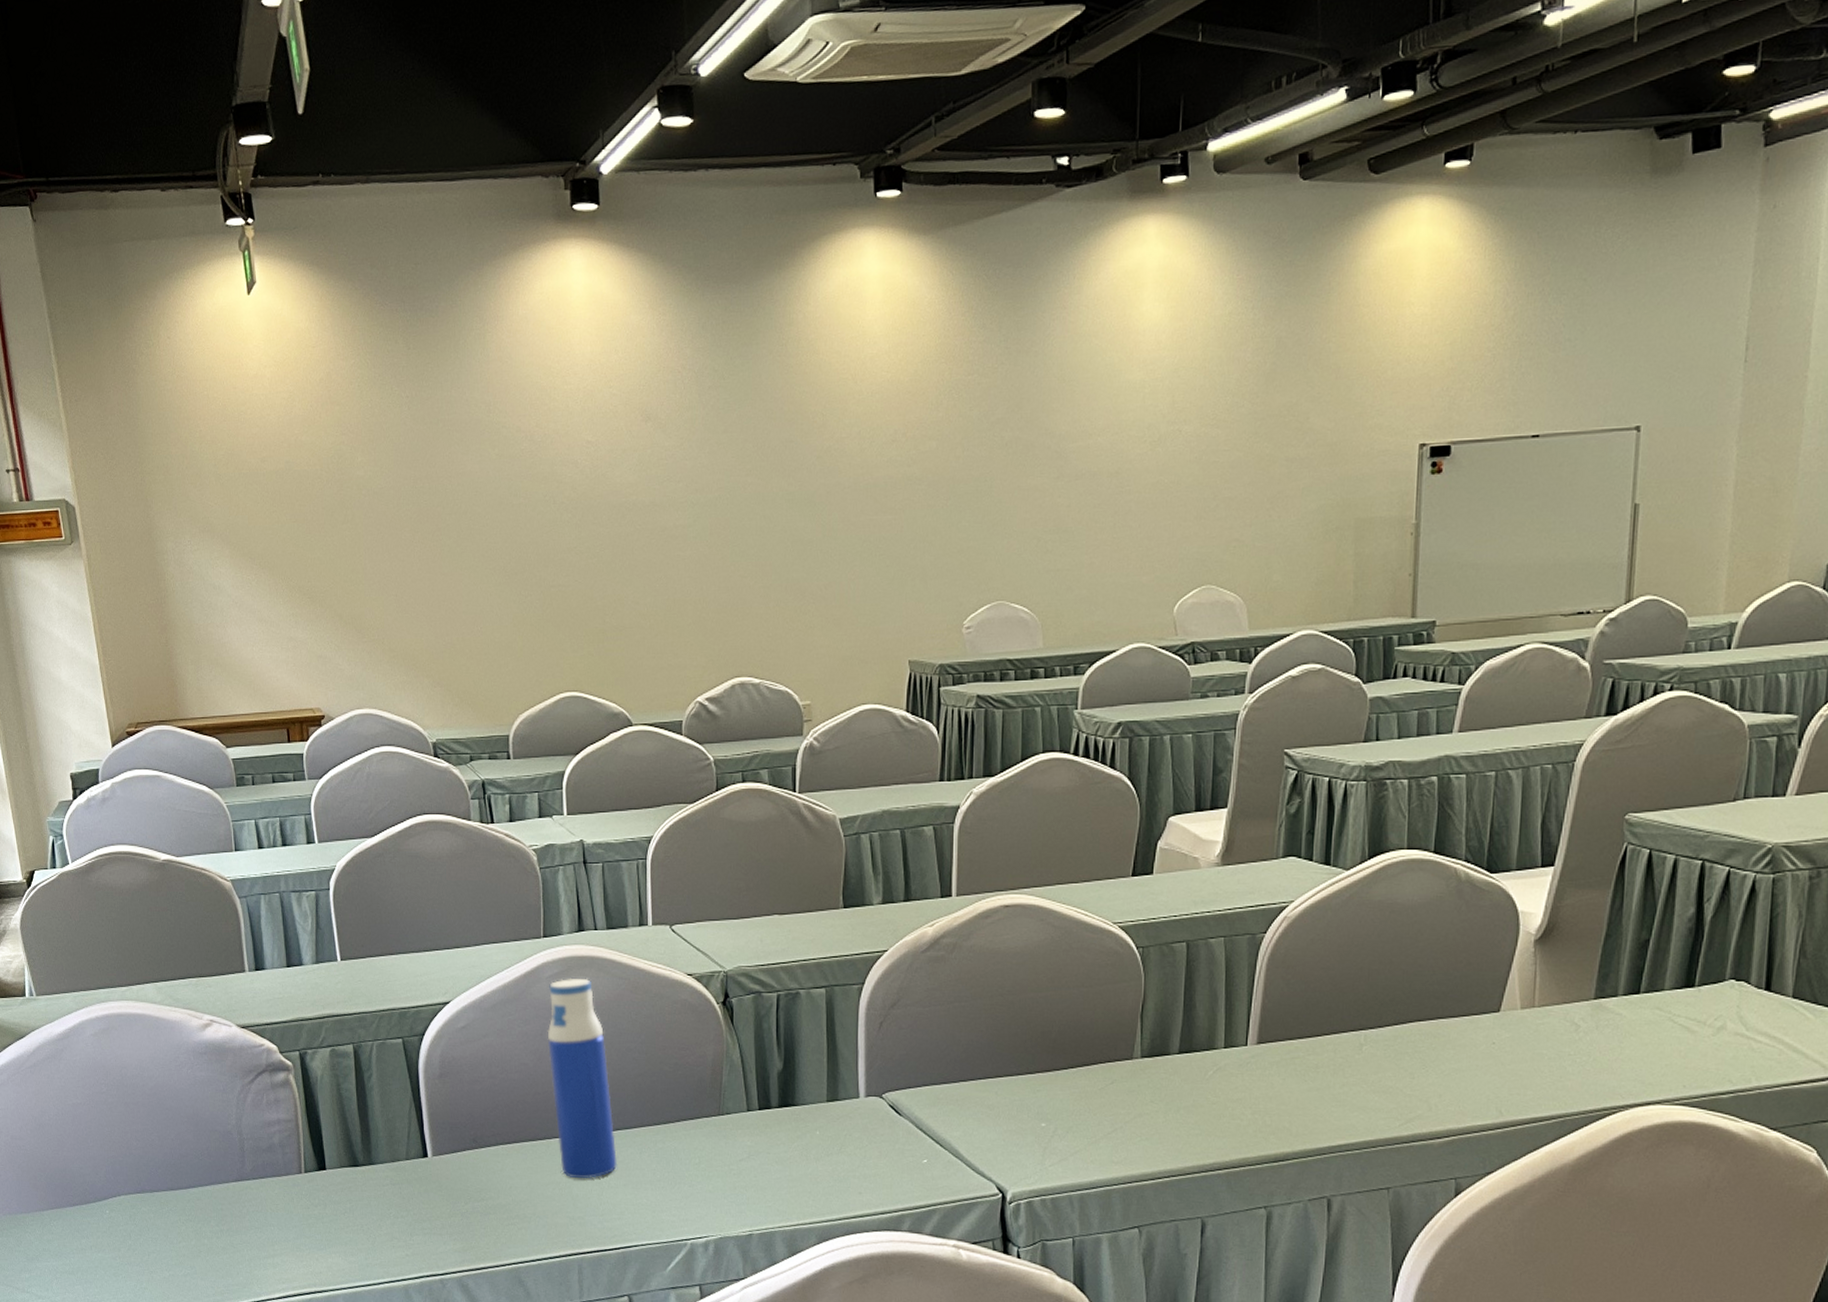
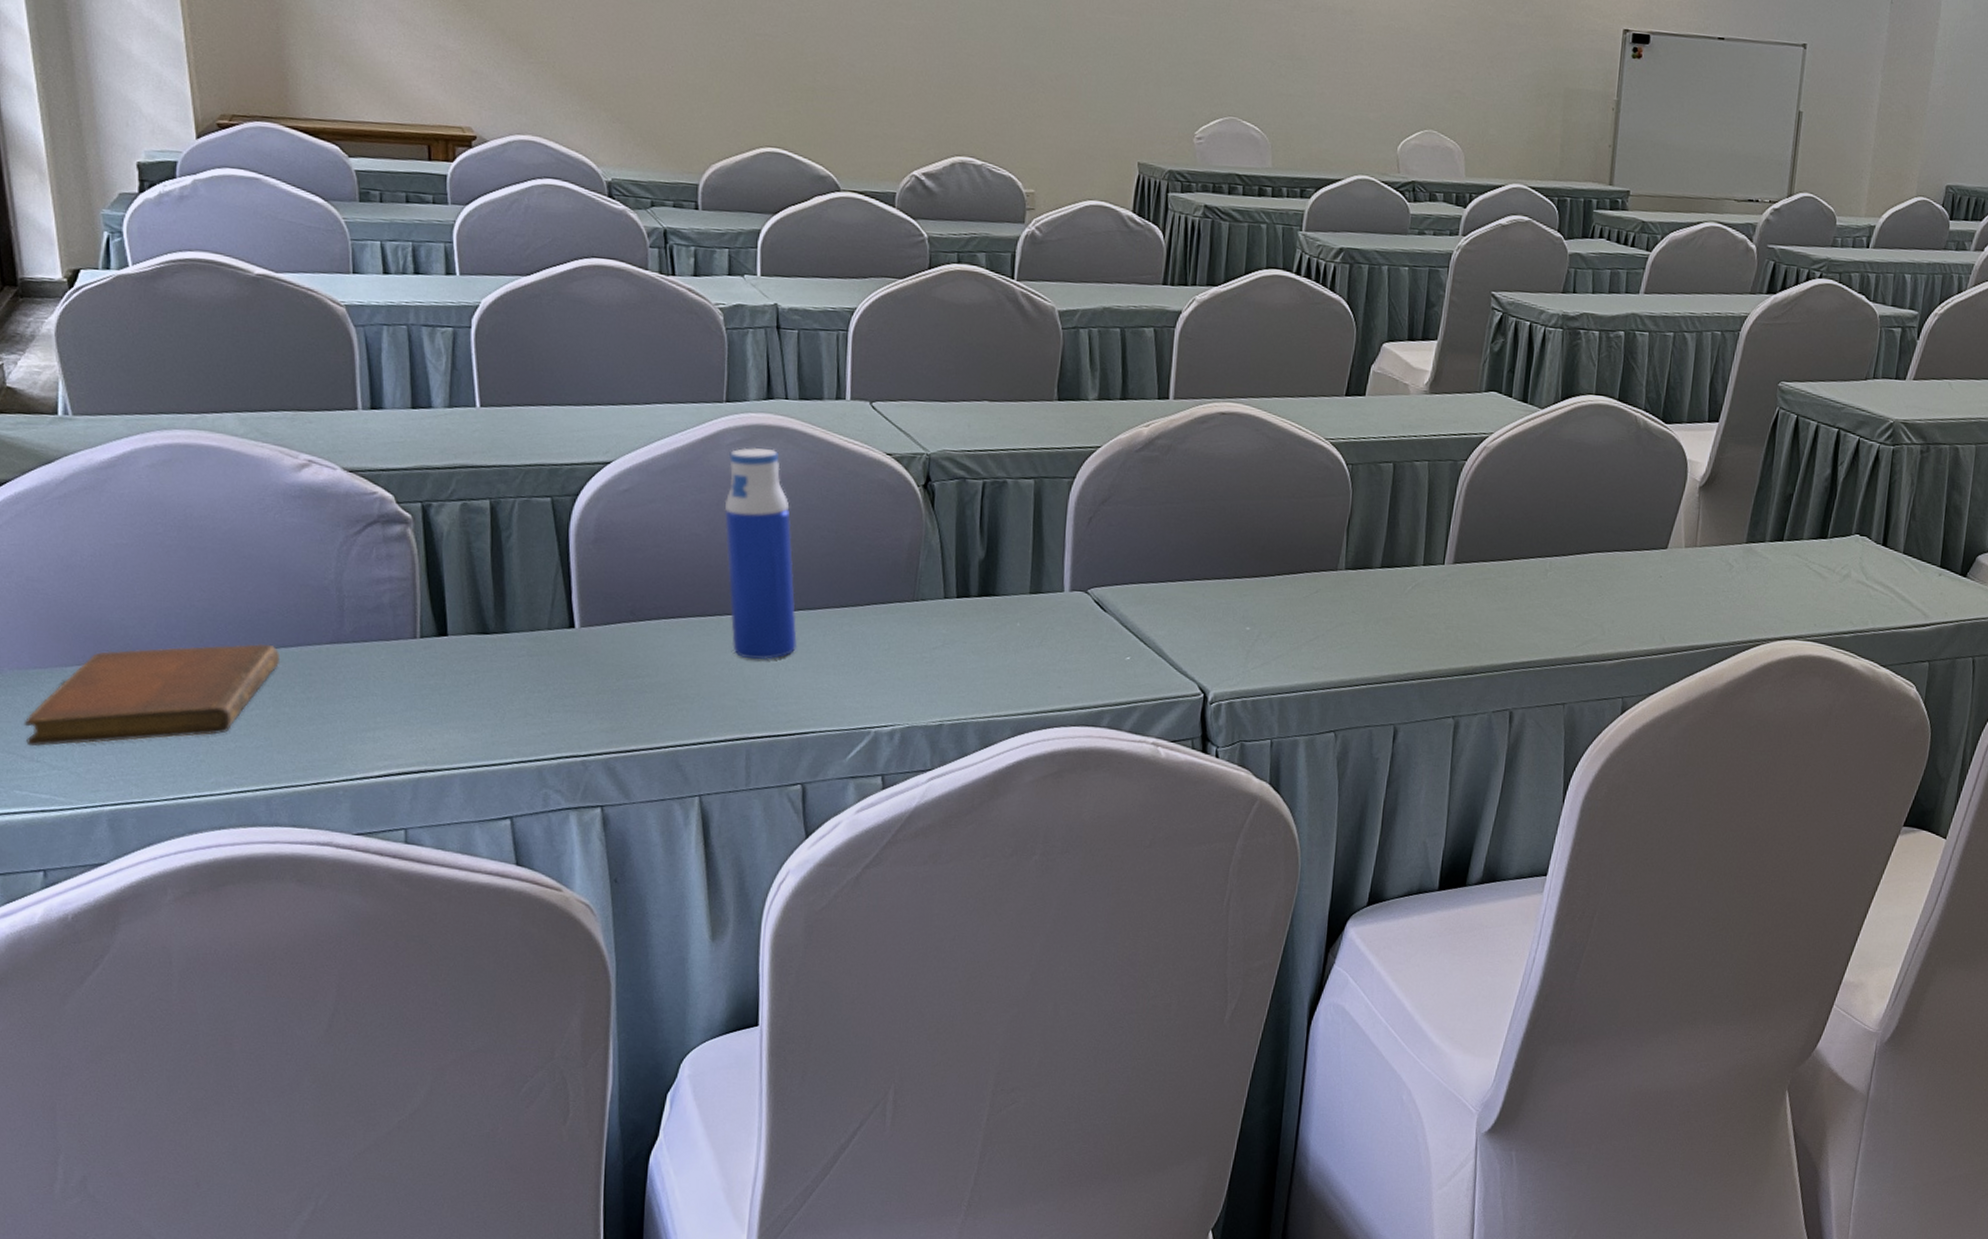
notebook: none [16,1184,198,1280] -> present [24,643,279,747]

